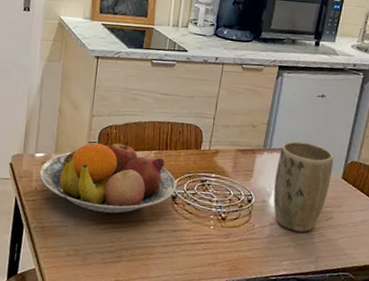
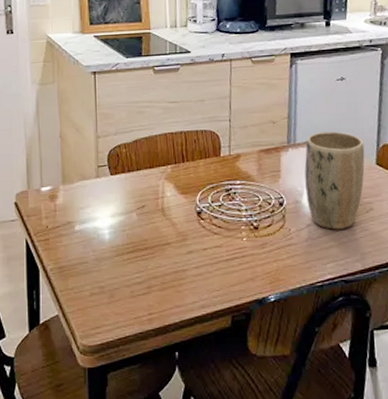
fruit bowl: present [39,141,177,214] -> none [49,158,200,242]

